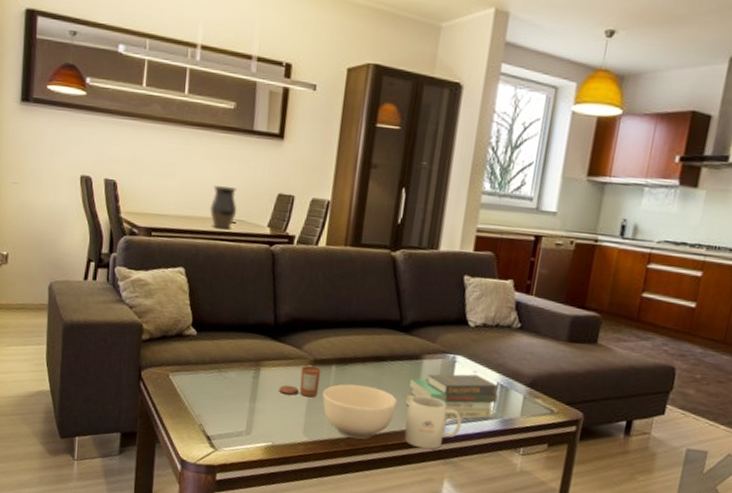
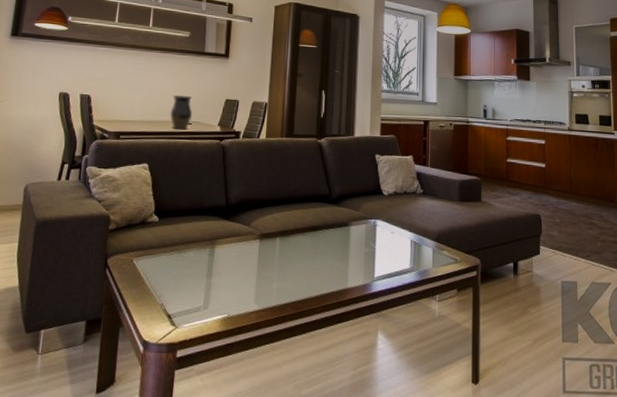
candle: present [279,365,321,397] -> none [232,239,268,268]
bowl: present [322,384,397,440] -> none [270,252,333,302]
books: present [404,374,498,420] -> none [339,235,413,277]
mug: present [404,395,462,450] -> none [341,257,387,305]

